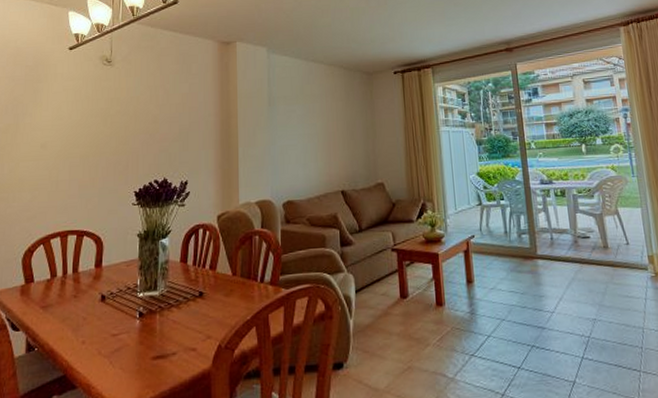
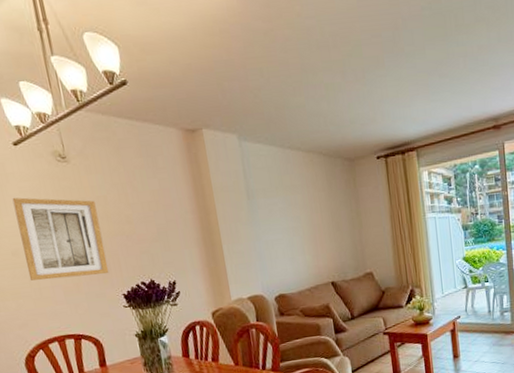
wall art: none [50,94,128,173] -> present [12,197,109,281]

